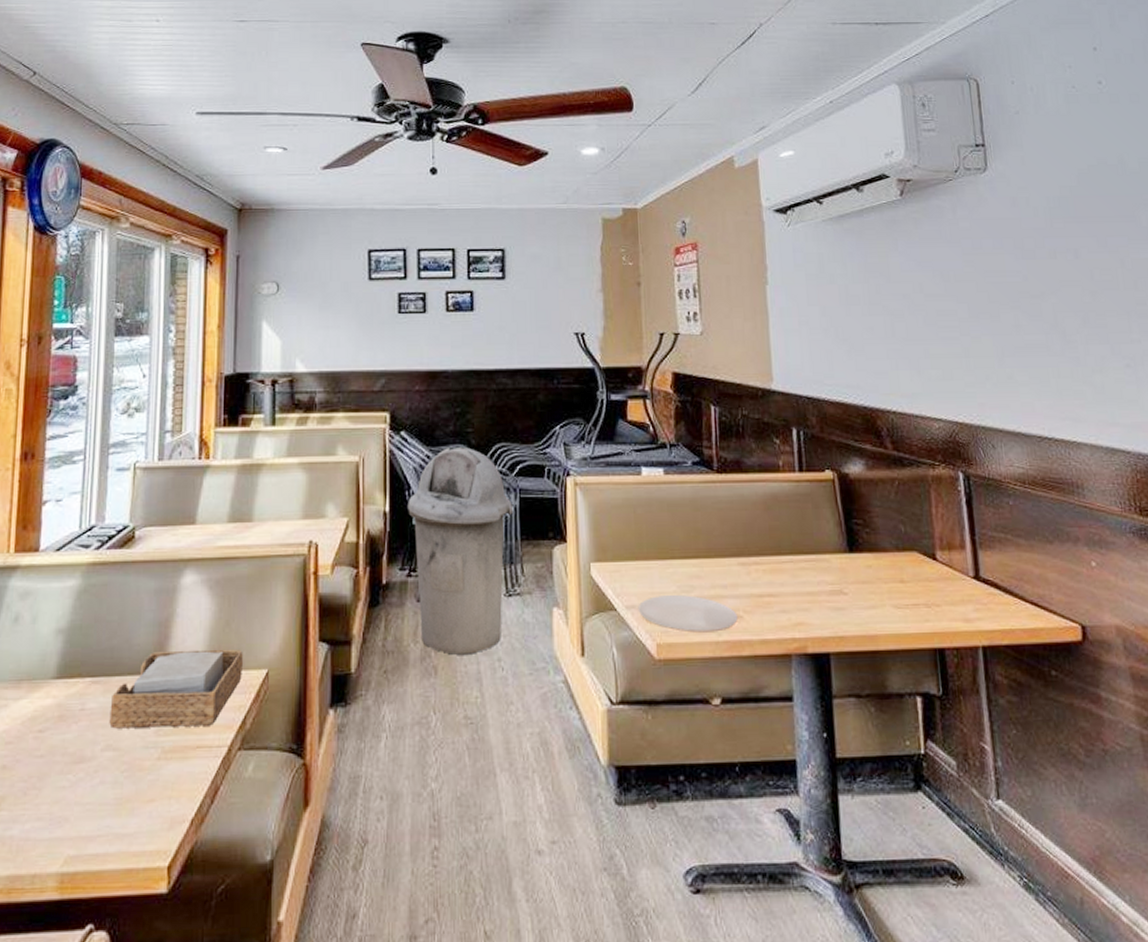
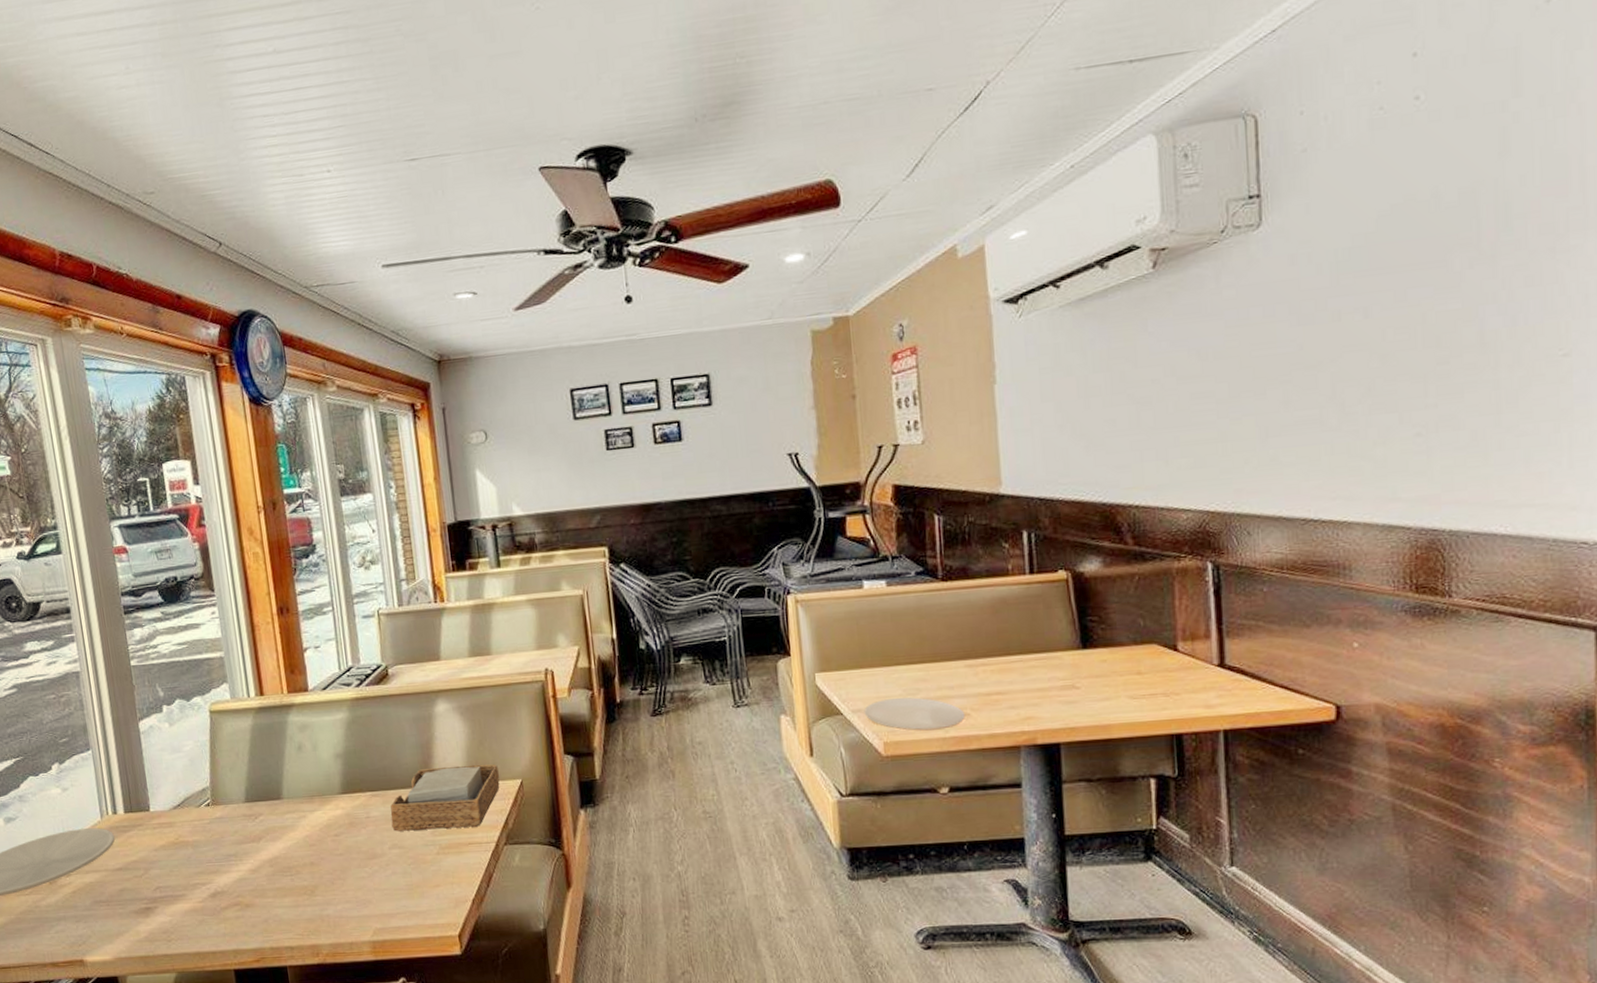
trash can: present [408,446,513,655] -> none [633,573,736,760]

